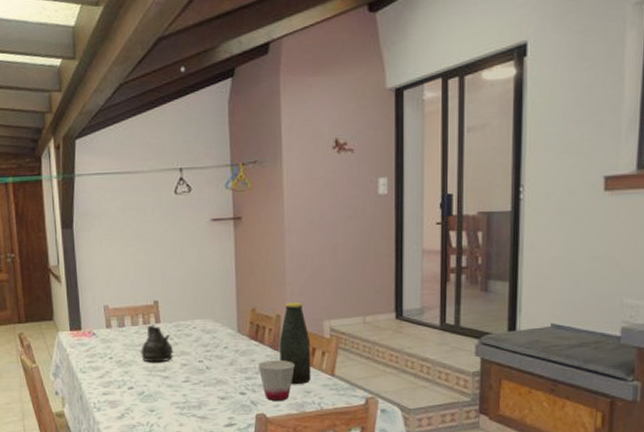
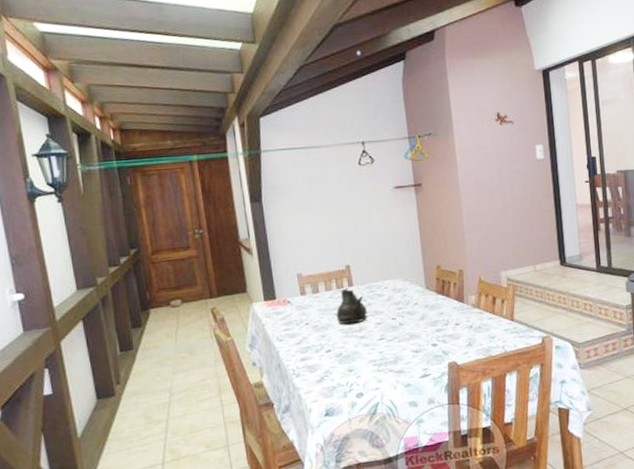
cup: present [257,359,295,401] -> none [446,310,479,349]
bottle: present [280,302,311,384] -> none [464,256,494,331]

